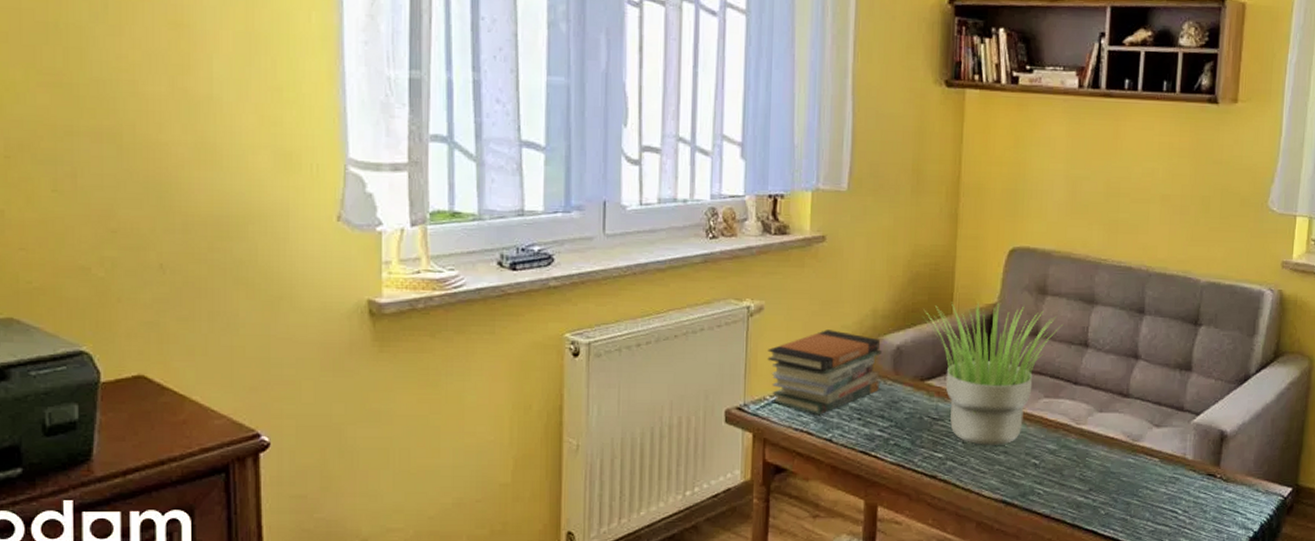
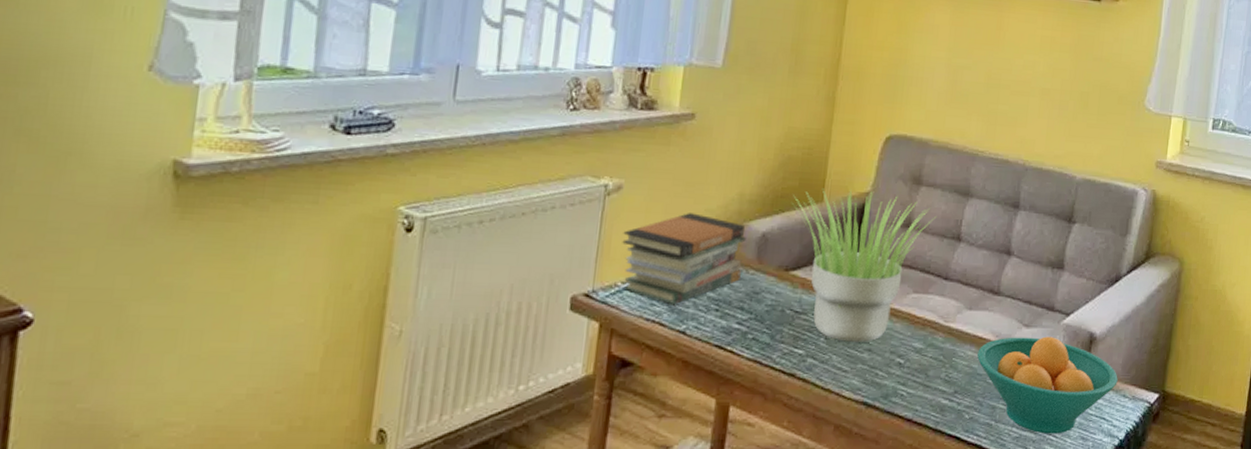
fruit bowl: none [1110,435,1250,528] -> present [977,336,1118,434]

